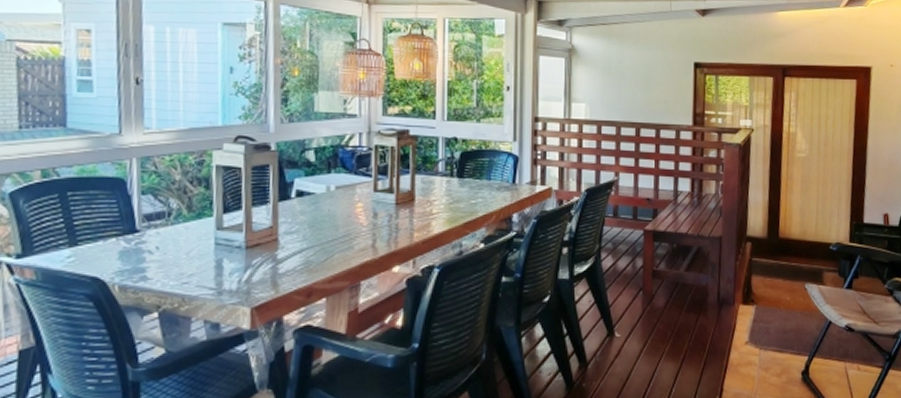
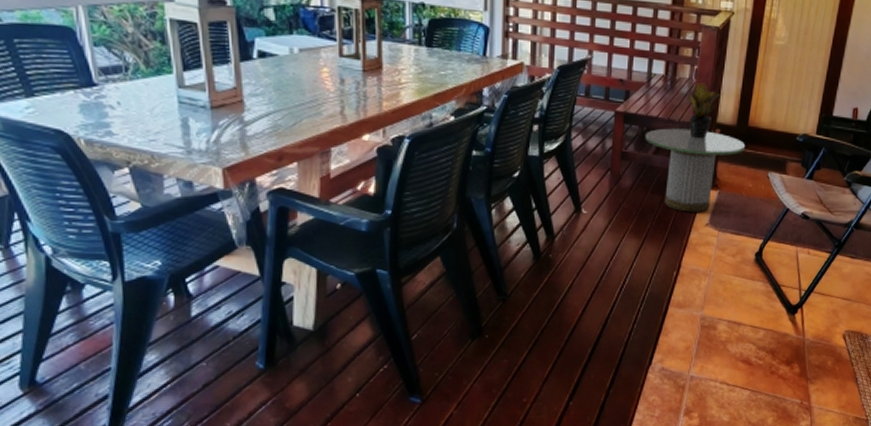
side table: none [675,243,779,330] -> present [645,128,746,212]
potted plant: none [713,196,749,253] -> present [685,81,722,139]

